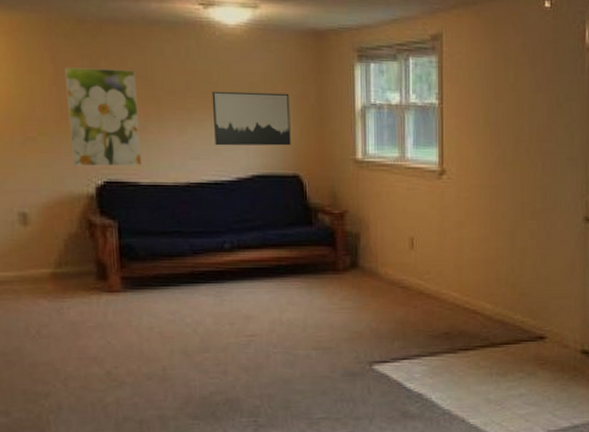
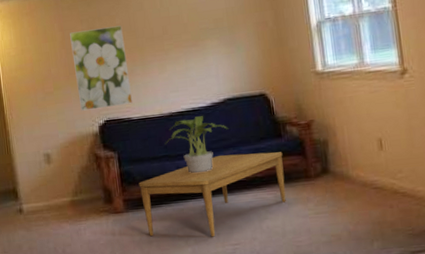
coffee table: none [142,237,312,327] -> present [138,152,286,237]
potted plant: none [179,191,254,254] -> present [165,116,228,173]
wall art: present [212,91,291,146] -> none [184,22,255,78]

